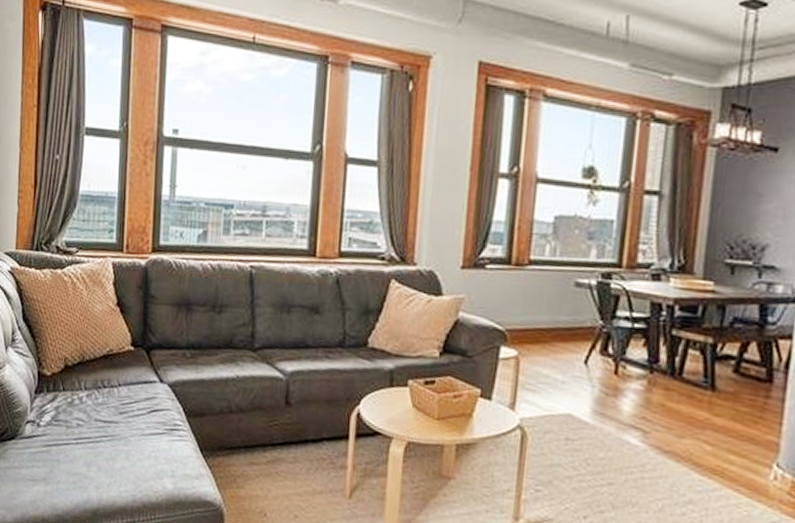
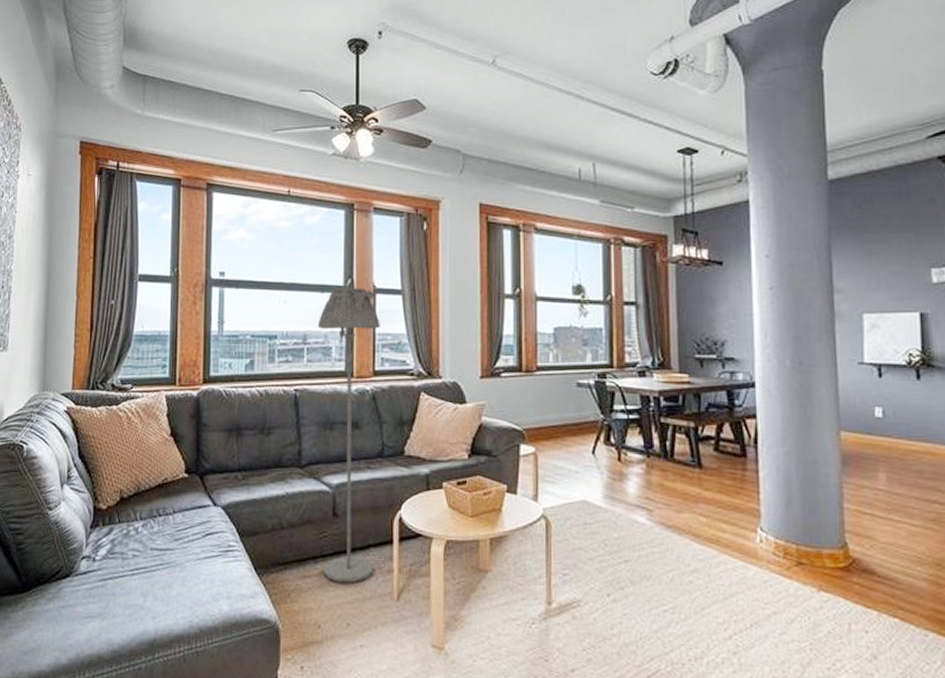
floor lamp: none [272,155,350,475] -> present [317,288,380,583]

